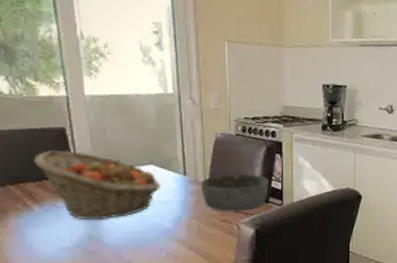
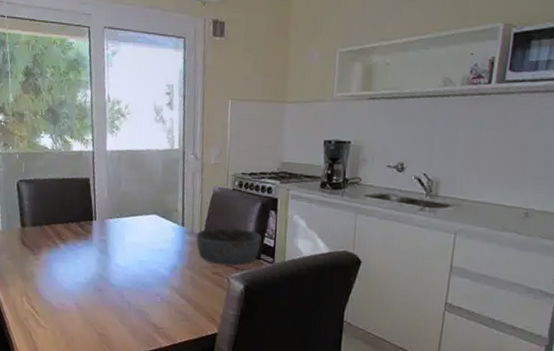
fruit basket: present [34,149,162,221] -> none [64,197,162,262]

